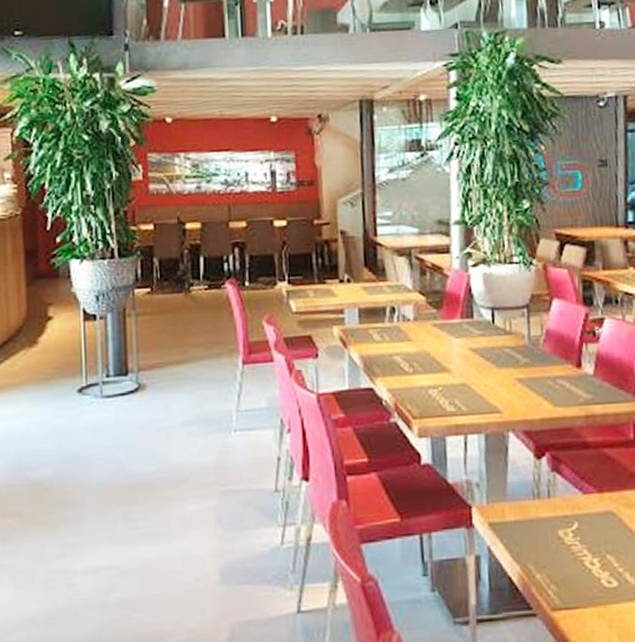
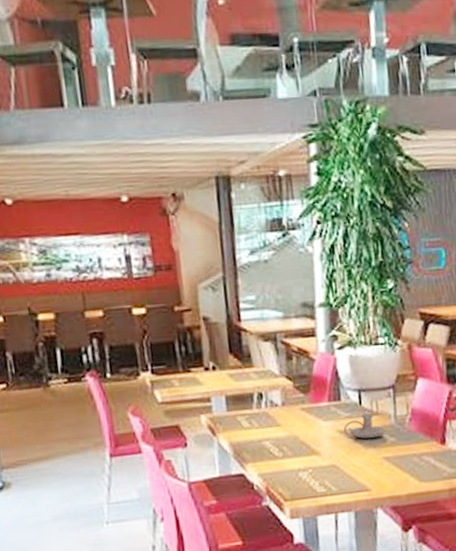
candle holder: none [476,332,519,359] -> present [344,413,386,439]

